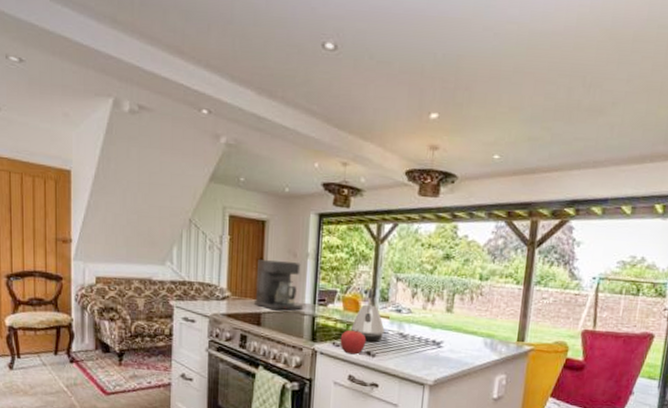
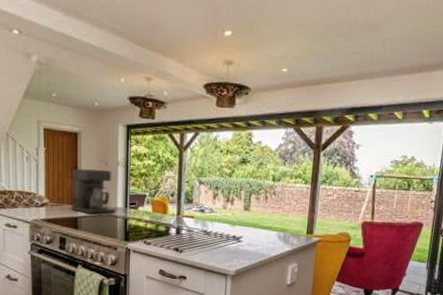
fruit: present [340,329,367,356] -> none [150,228,174,252]
kettle: present [351,287,385,342] -> none [160,191,190,239]

